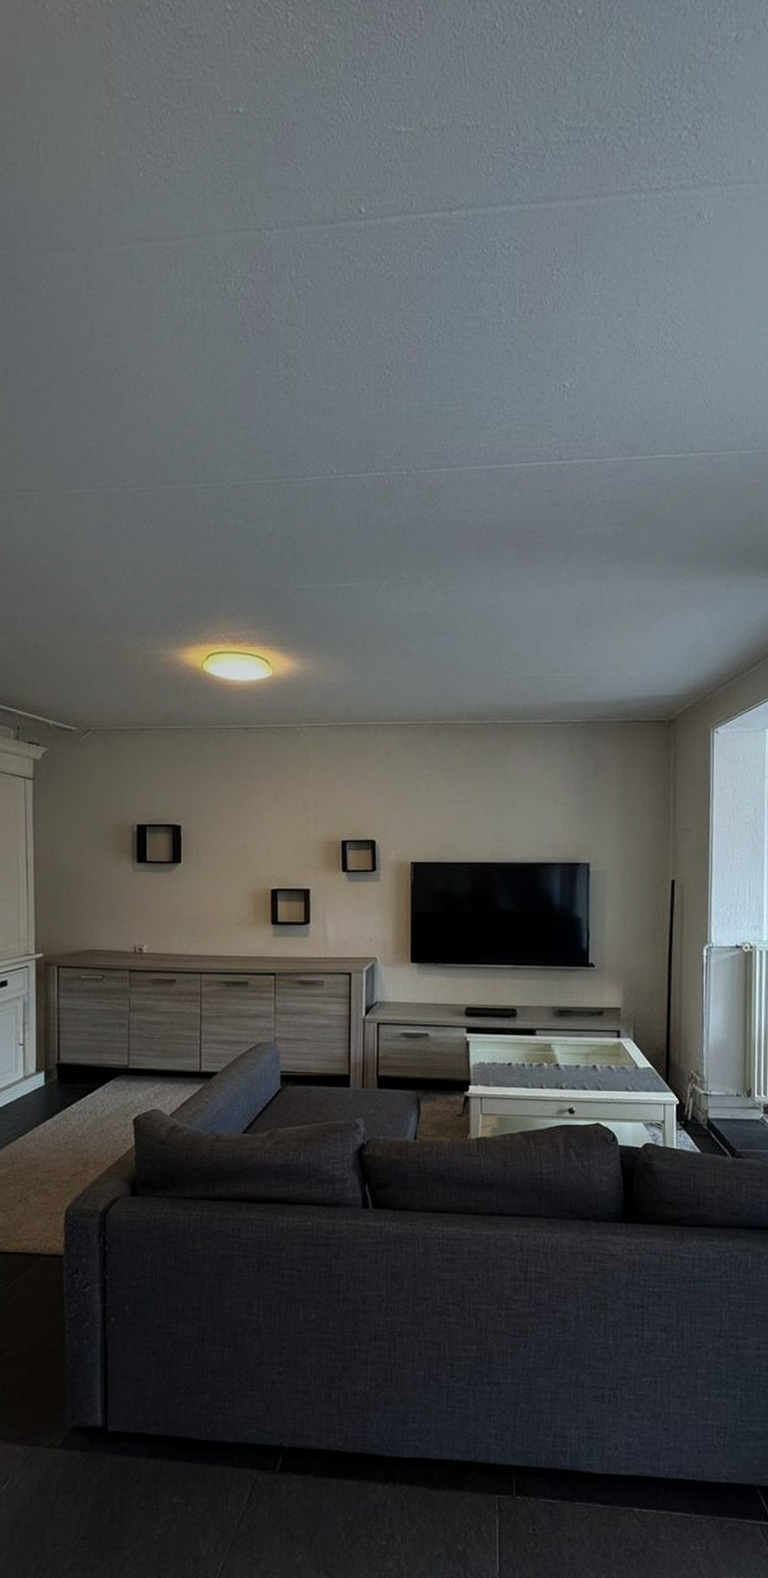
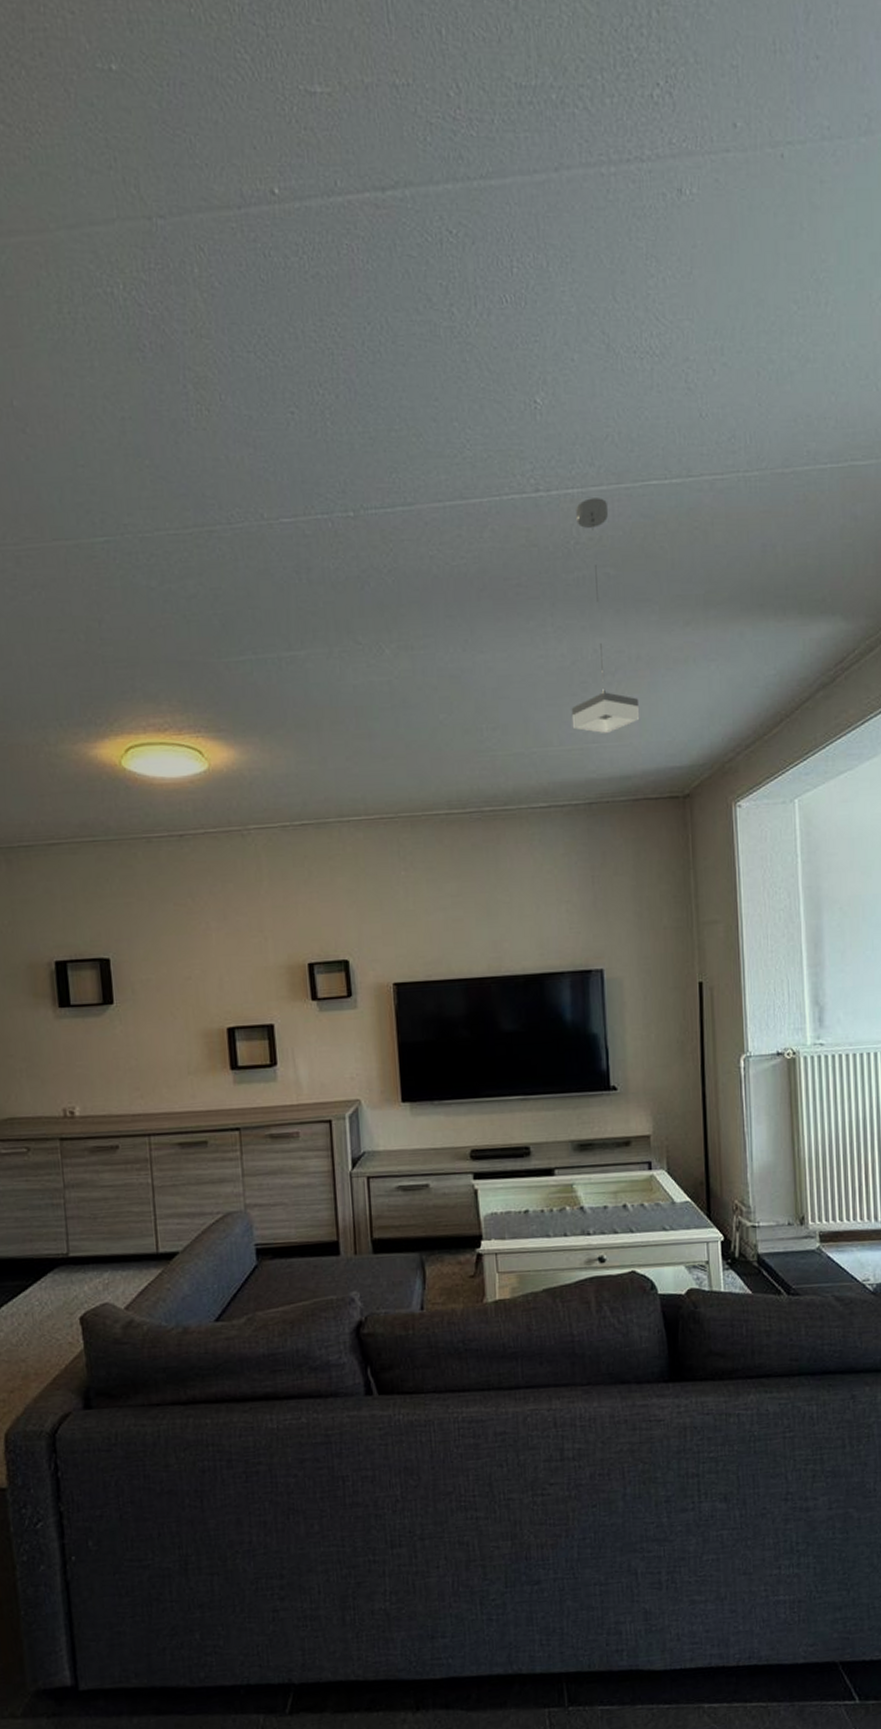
pendant lamp: none [577,467,636,665] -> present [571,498,640,734]

